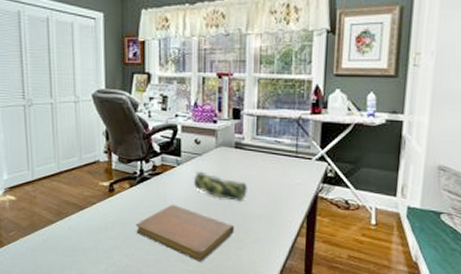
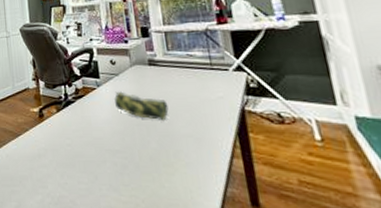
notebook: present [136,204,235,262] -> none [65,127,163,191]

